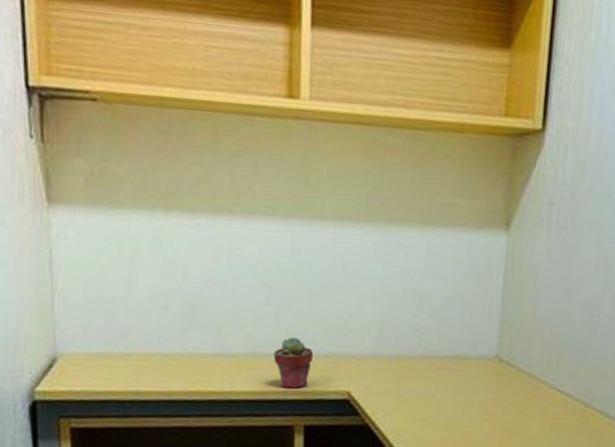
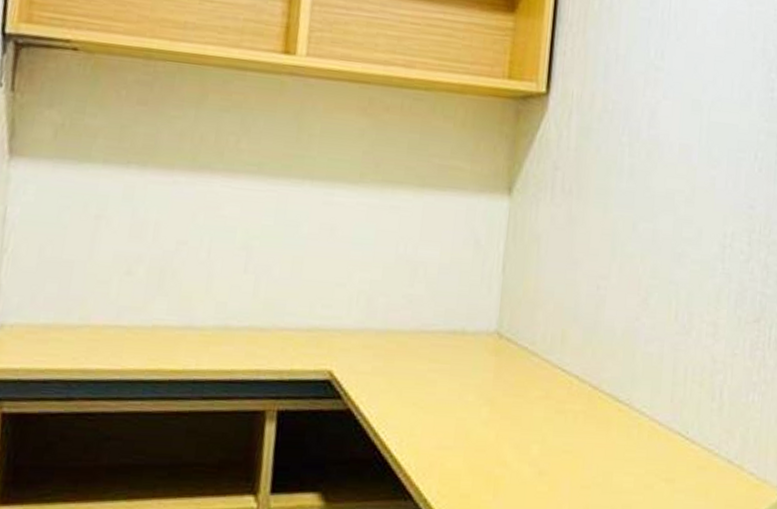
potted succulent: present [273,337,314,389] -> none [247,308,294,368]

